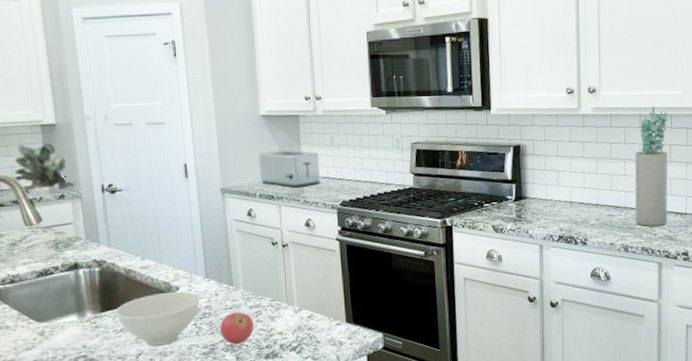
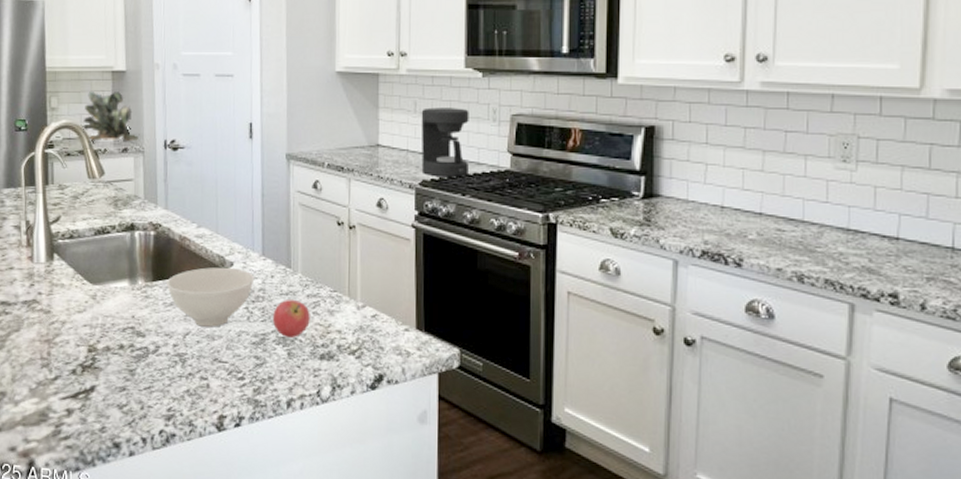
toaster: present [258,150,320,189] -> none [330,114,398,160]
coffee maker: none [337,140,380,198] -> present [421,107,469,178]
vase: present [634,106,669,227] -> none [817,83,876,253]

